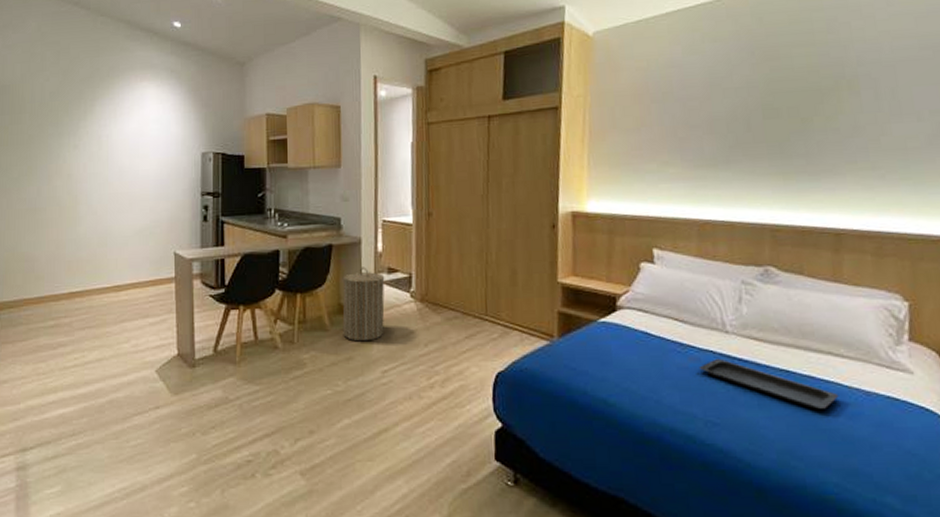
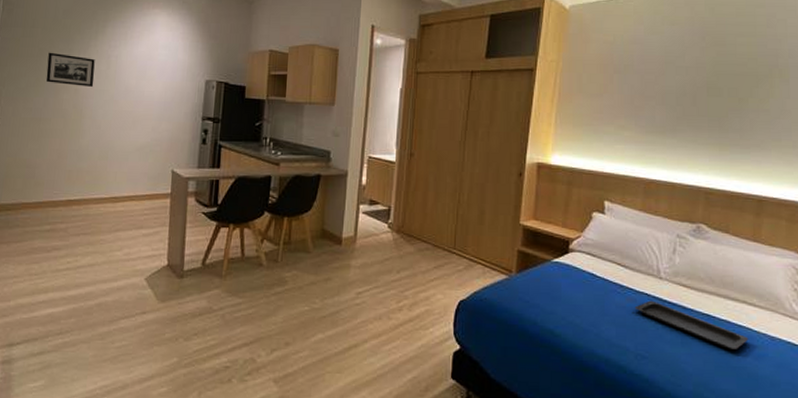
picture frame: none [37,137,87,171] -> present [46,52,95,87]
laundry hamper: present [342,267,385,342] -> none [323,197,366,265]

